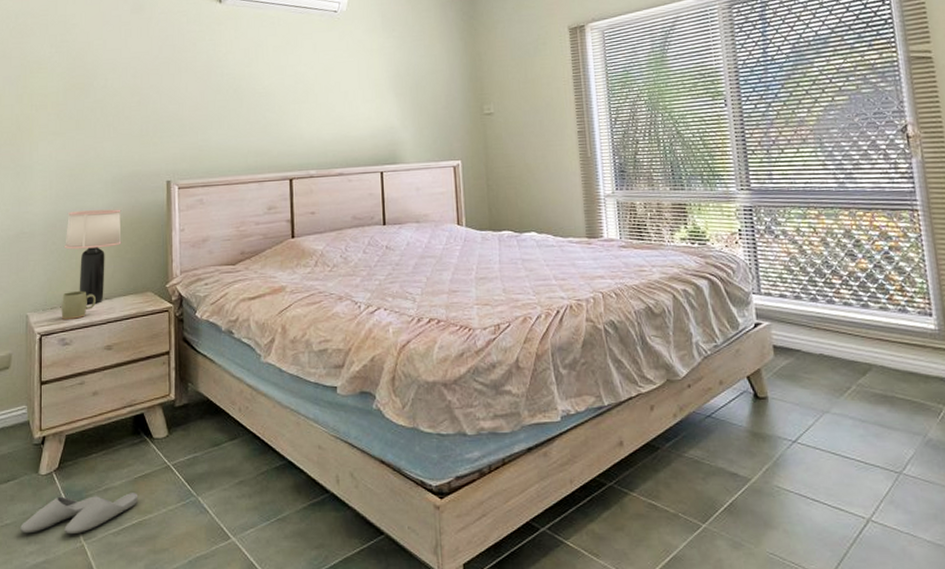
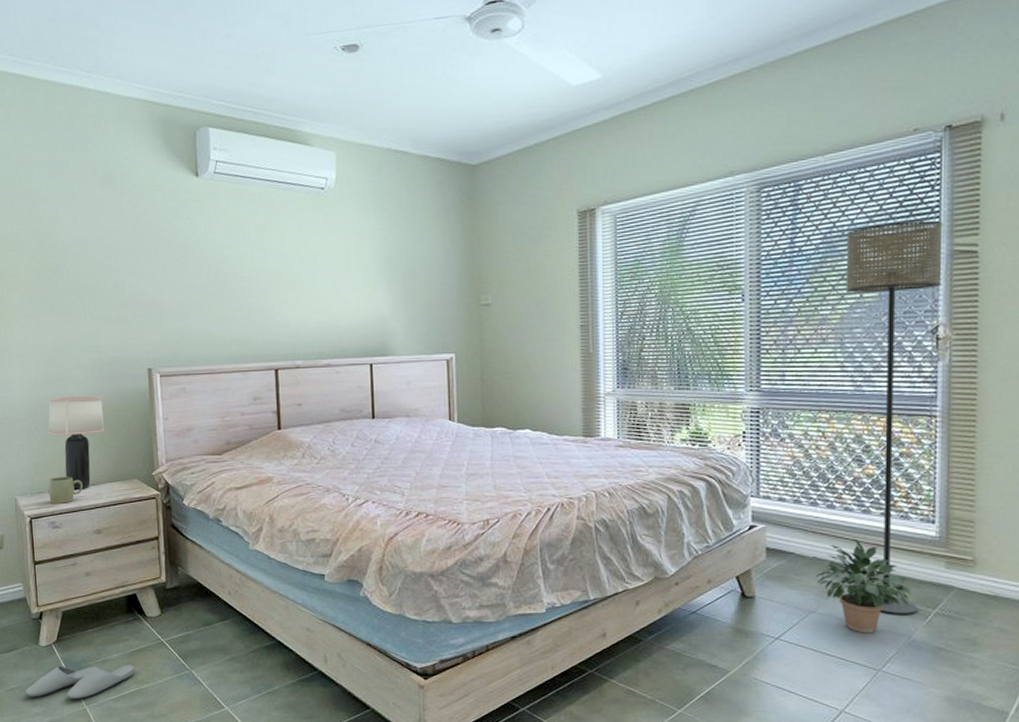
floor lamp: none [812,30,928,413] -> present [846,220,943,616]
potted plant: none [824,333,921,433] -> present [815,538,912,634]

